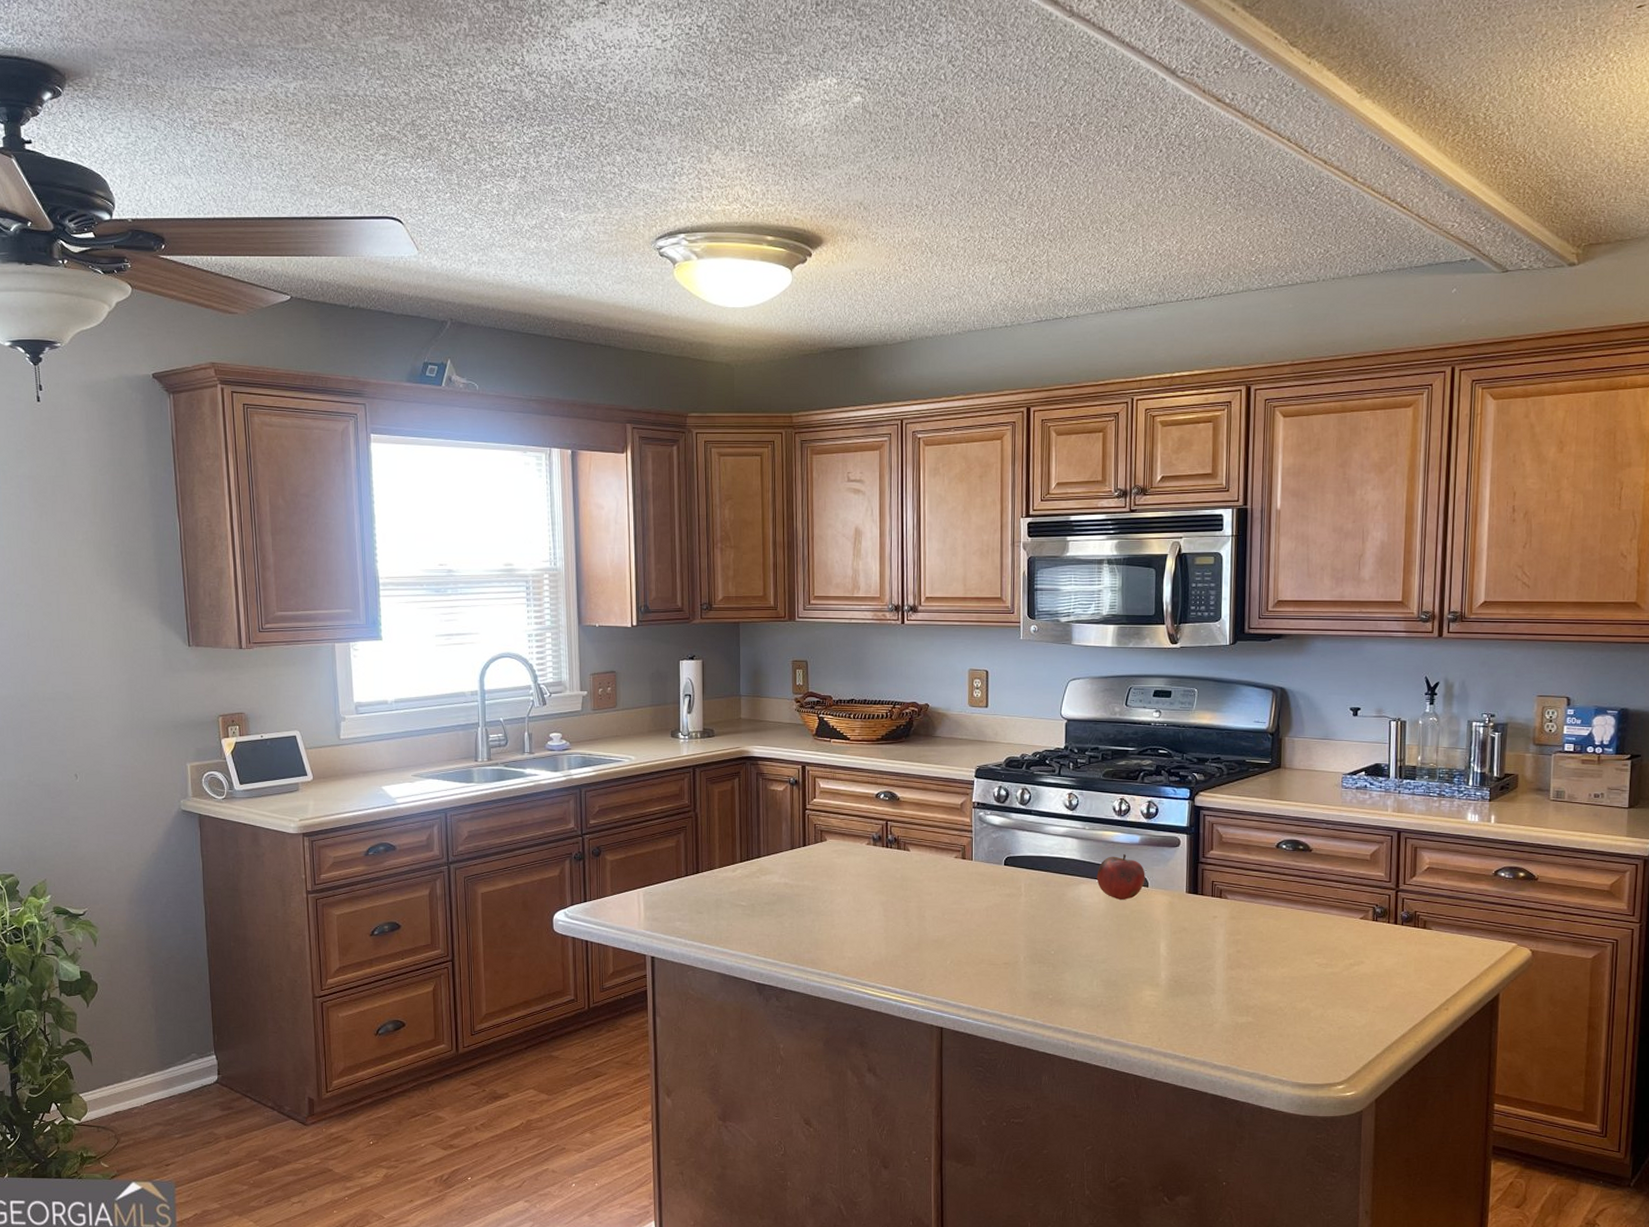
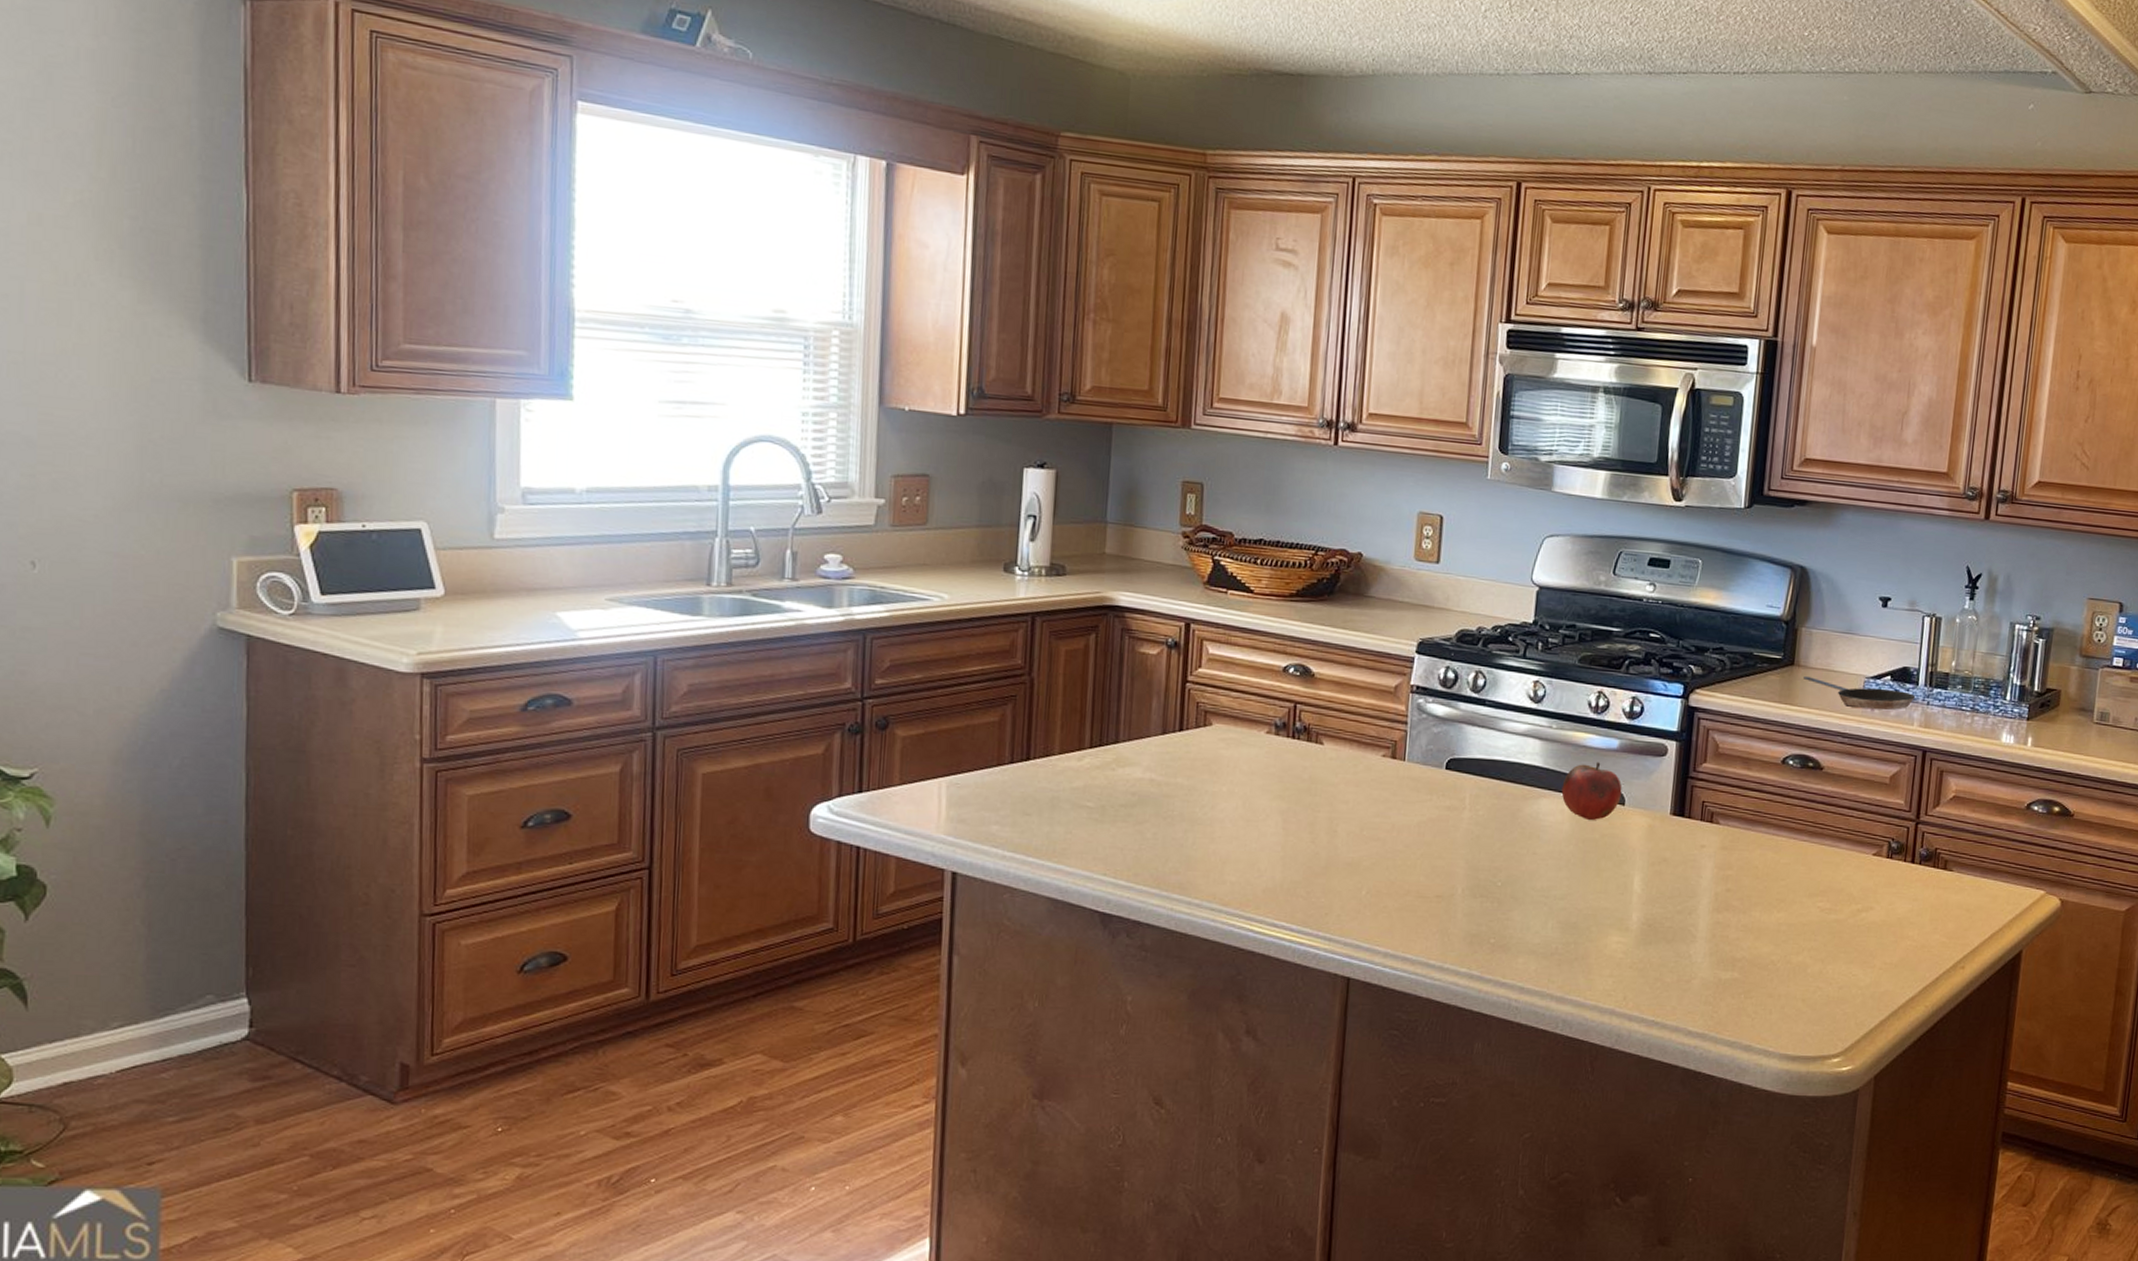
frying pan: none [1290,777,1388,800] -> present [1803,677,1916,711]

